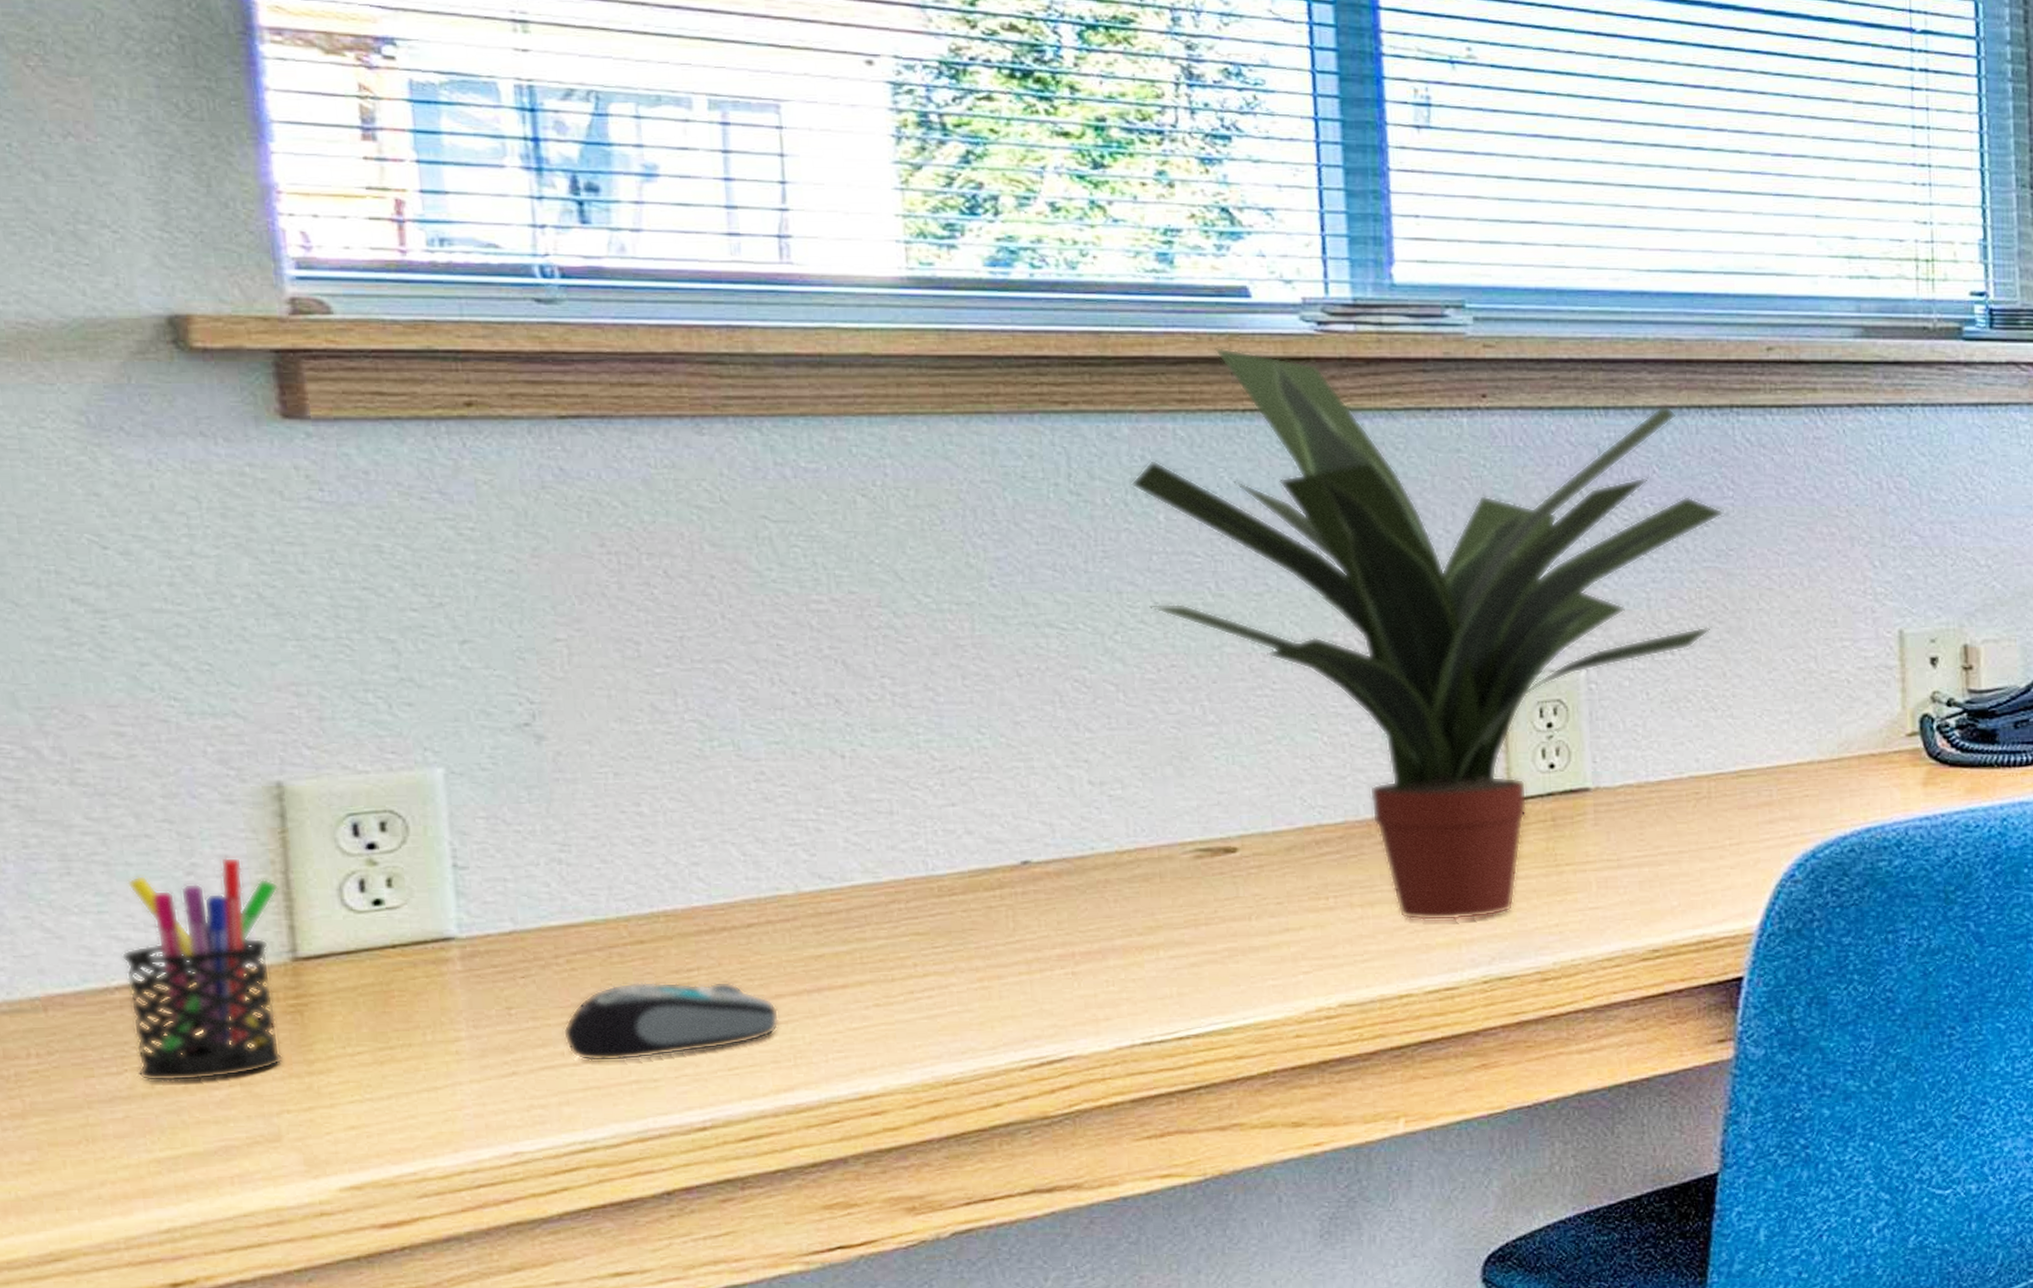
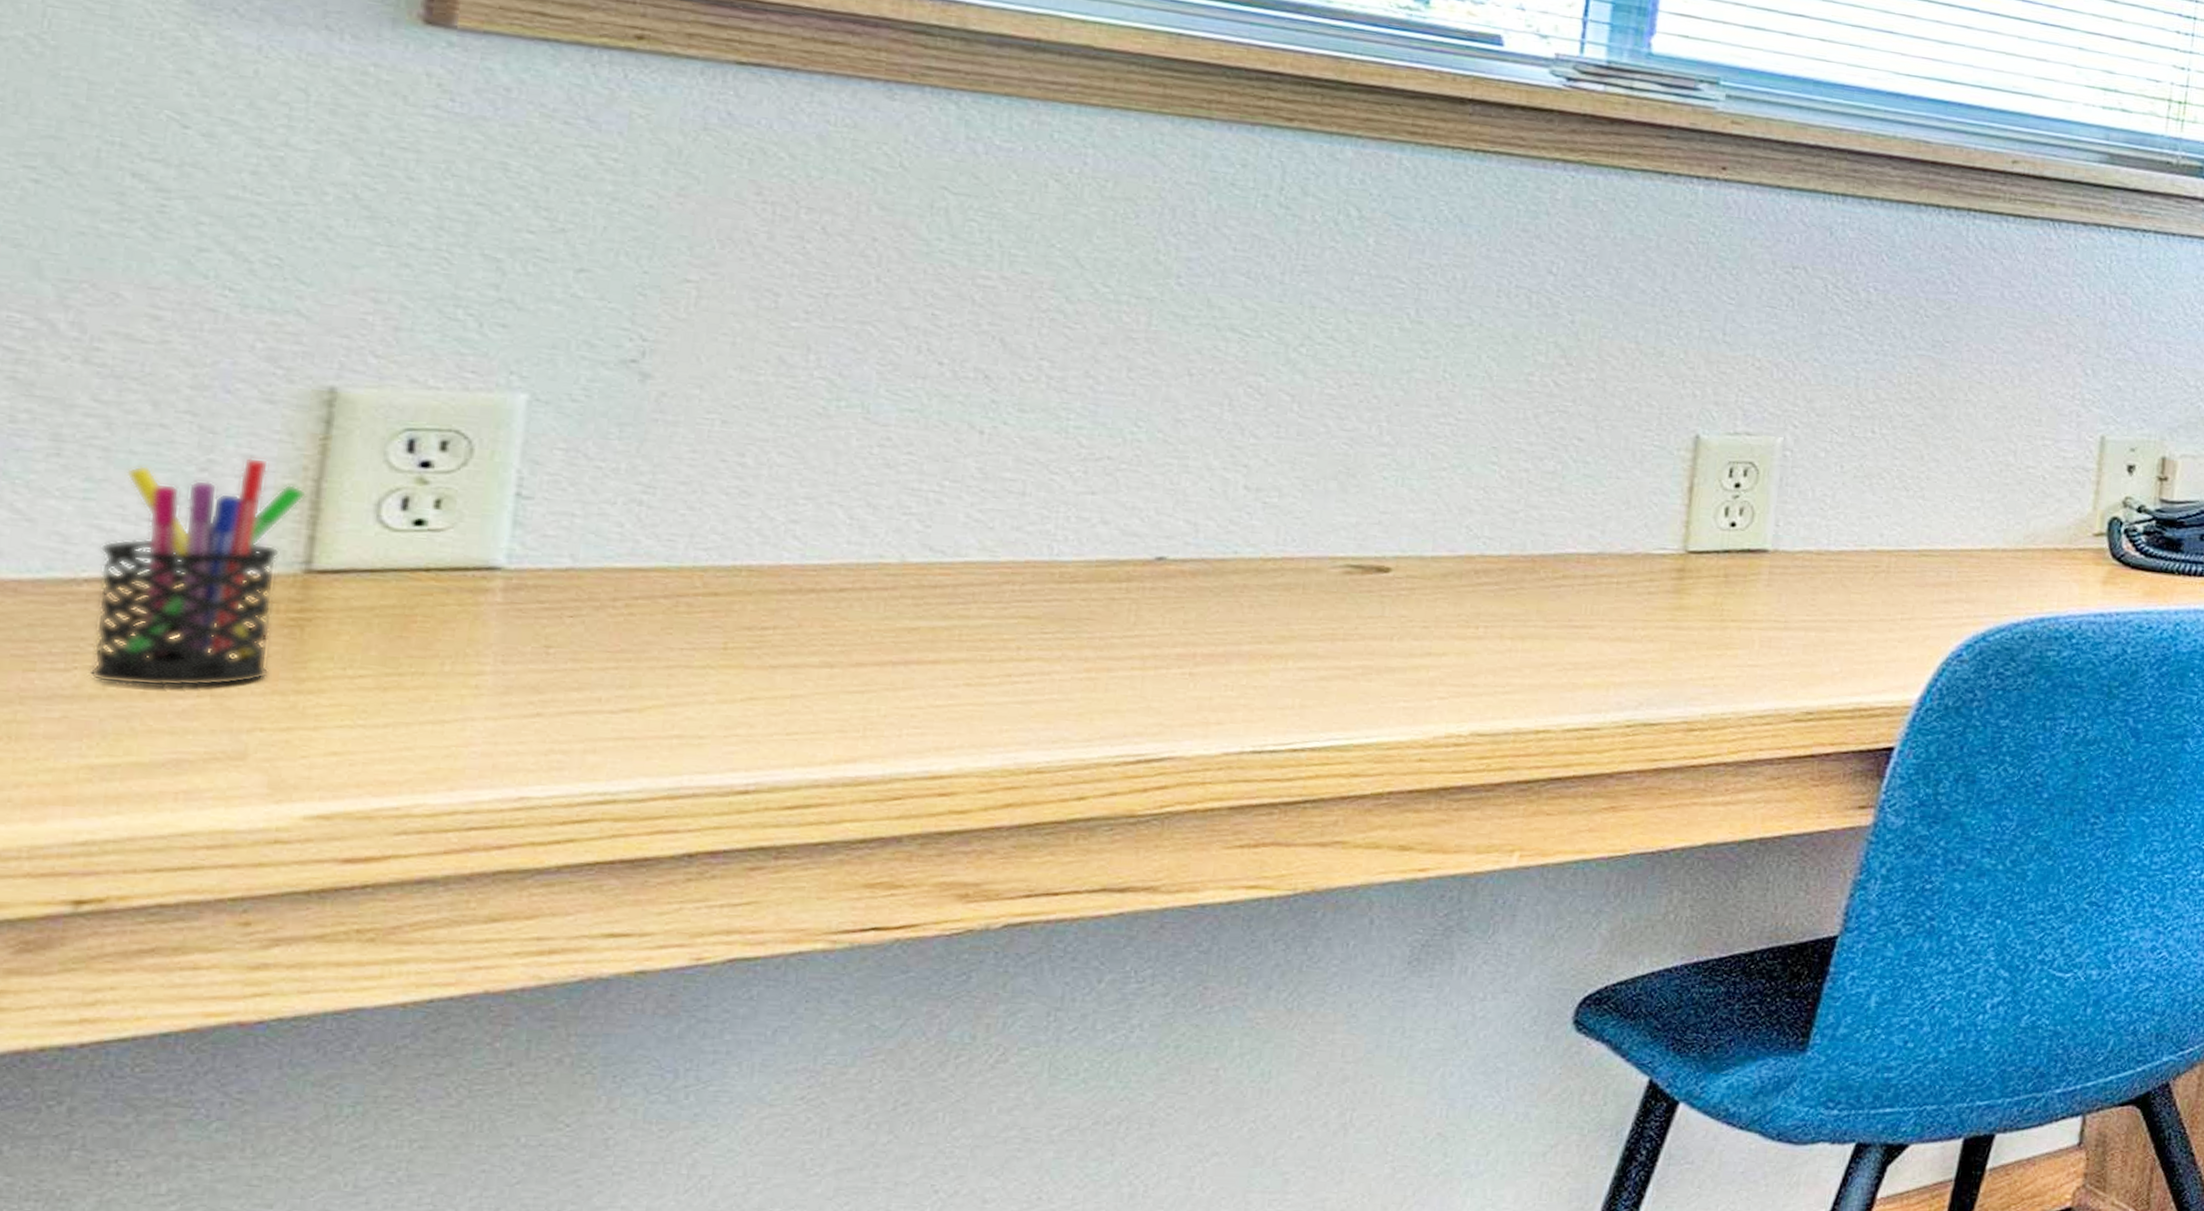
computer mouse: present [562,981,780,1062] -> none [604,634,857,714]
potted plant: present [1131,346,1724,921] -> none [1342,87,1946,664]

